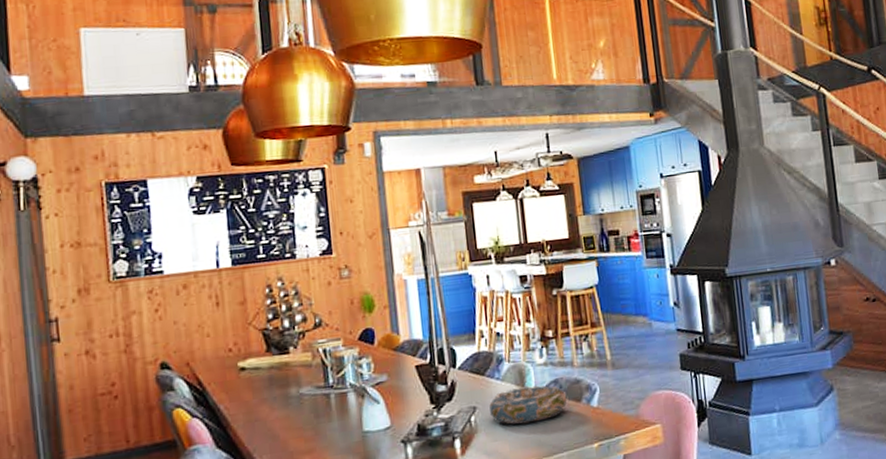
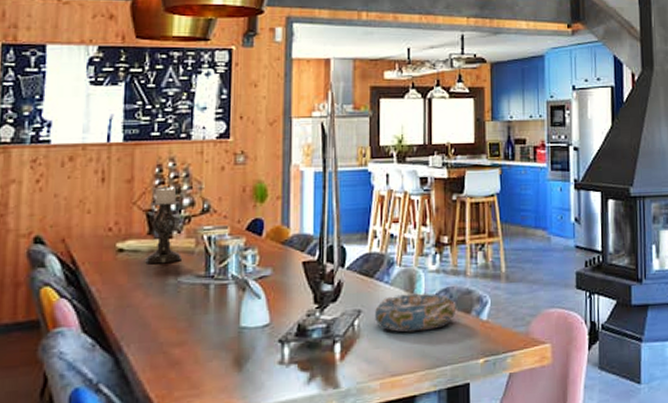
candle holder: none [265,304,301,380] -> present [145,186,181,264]

